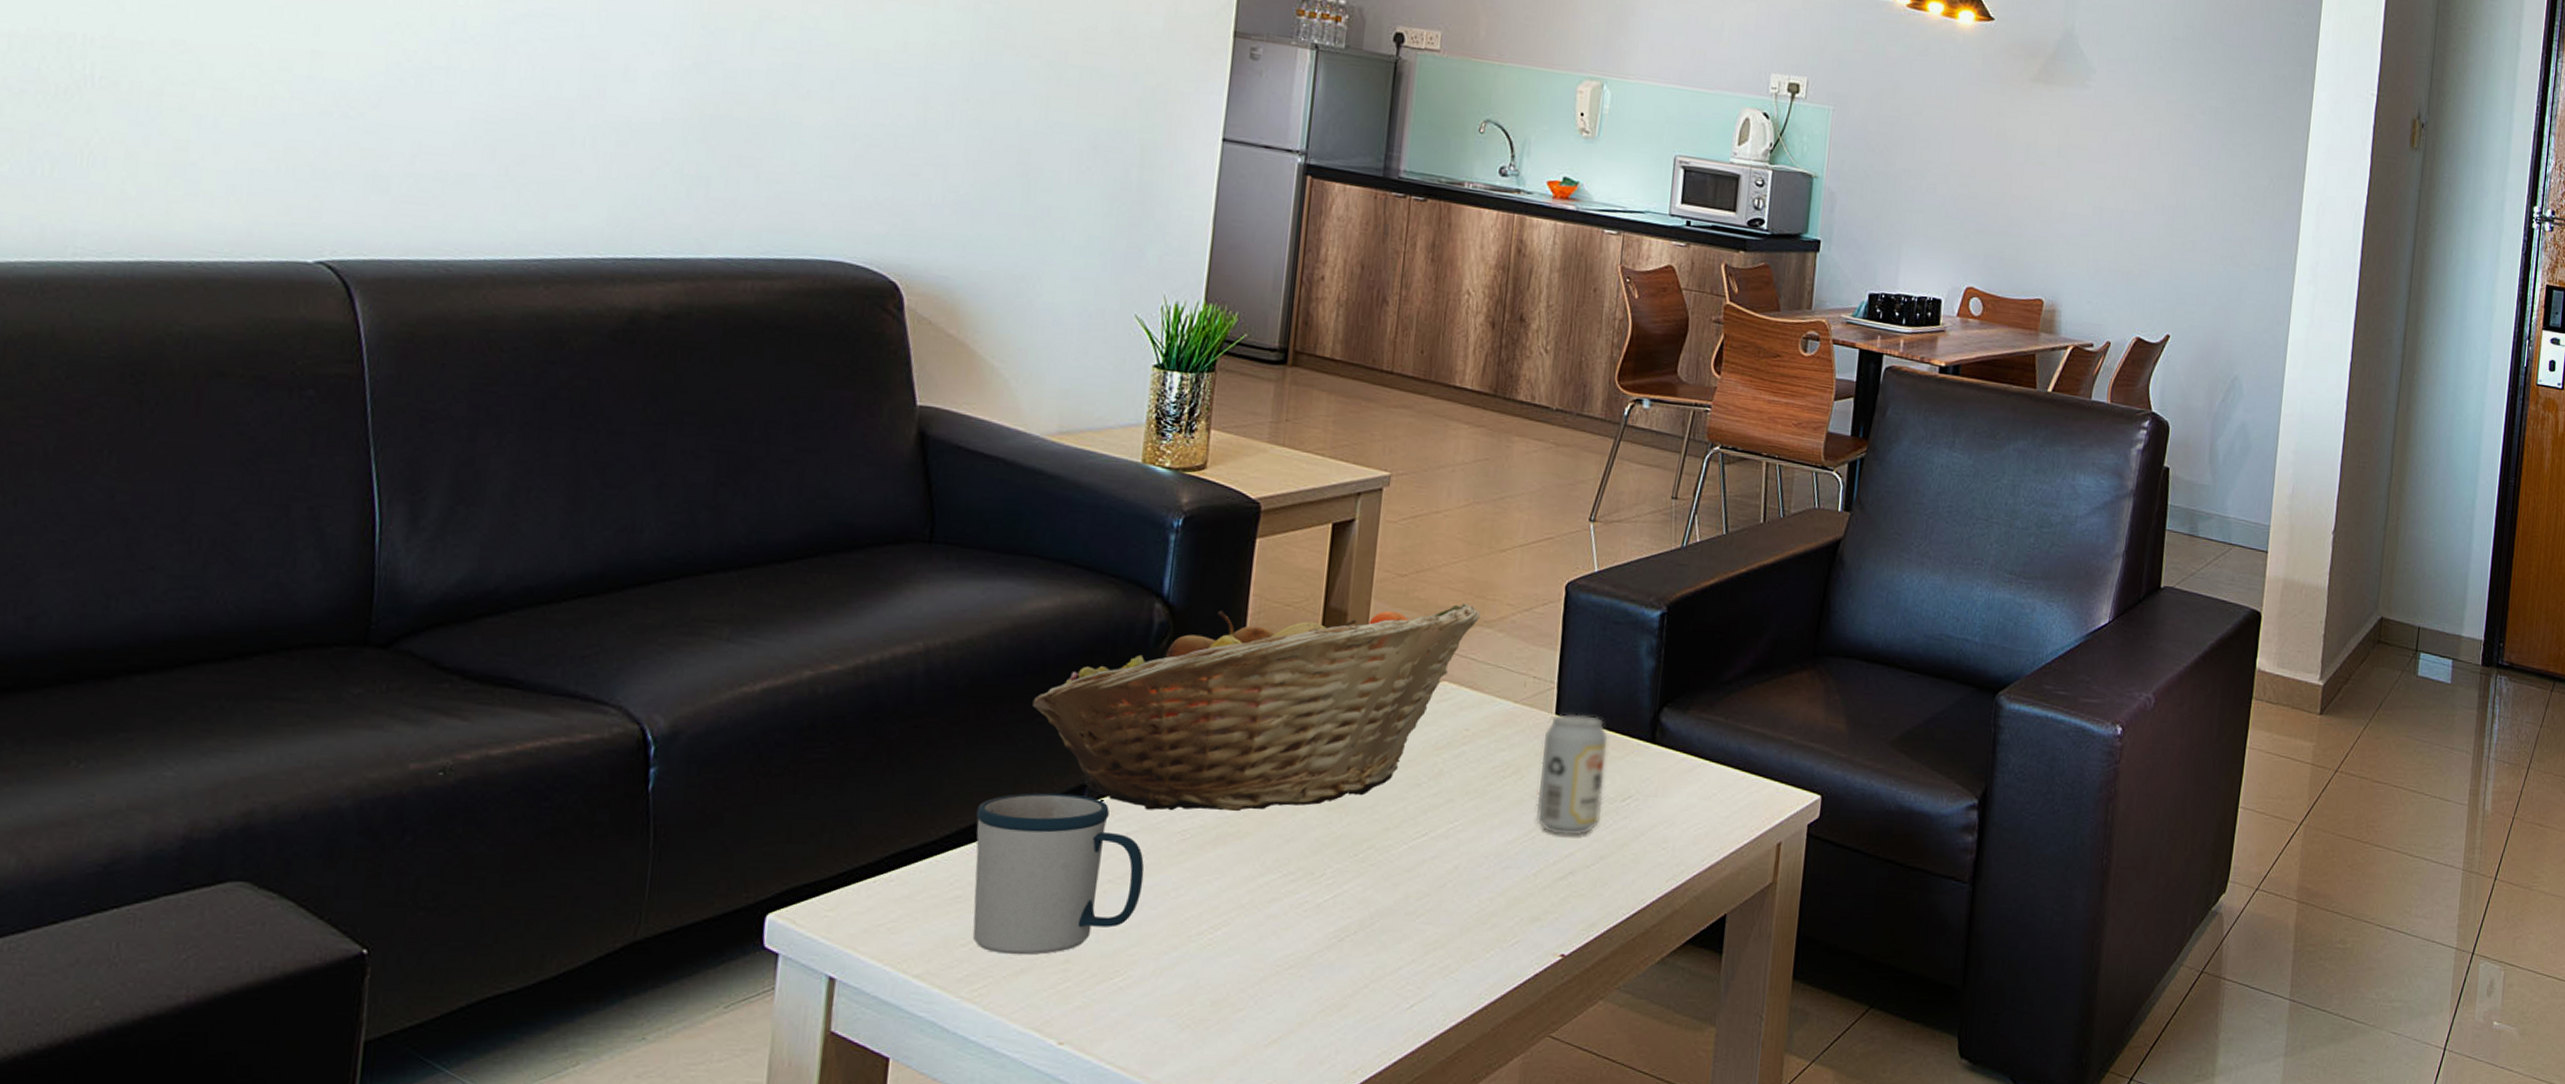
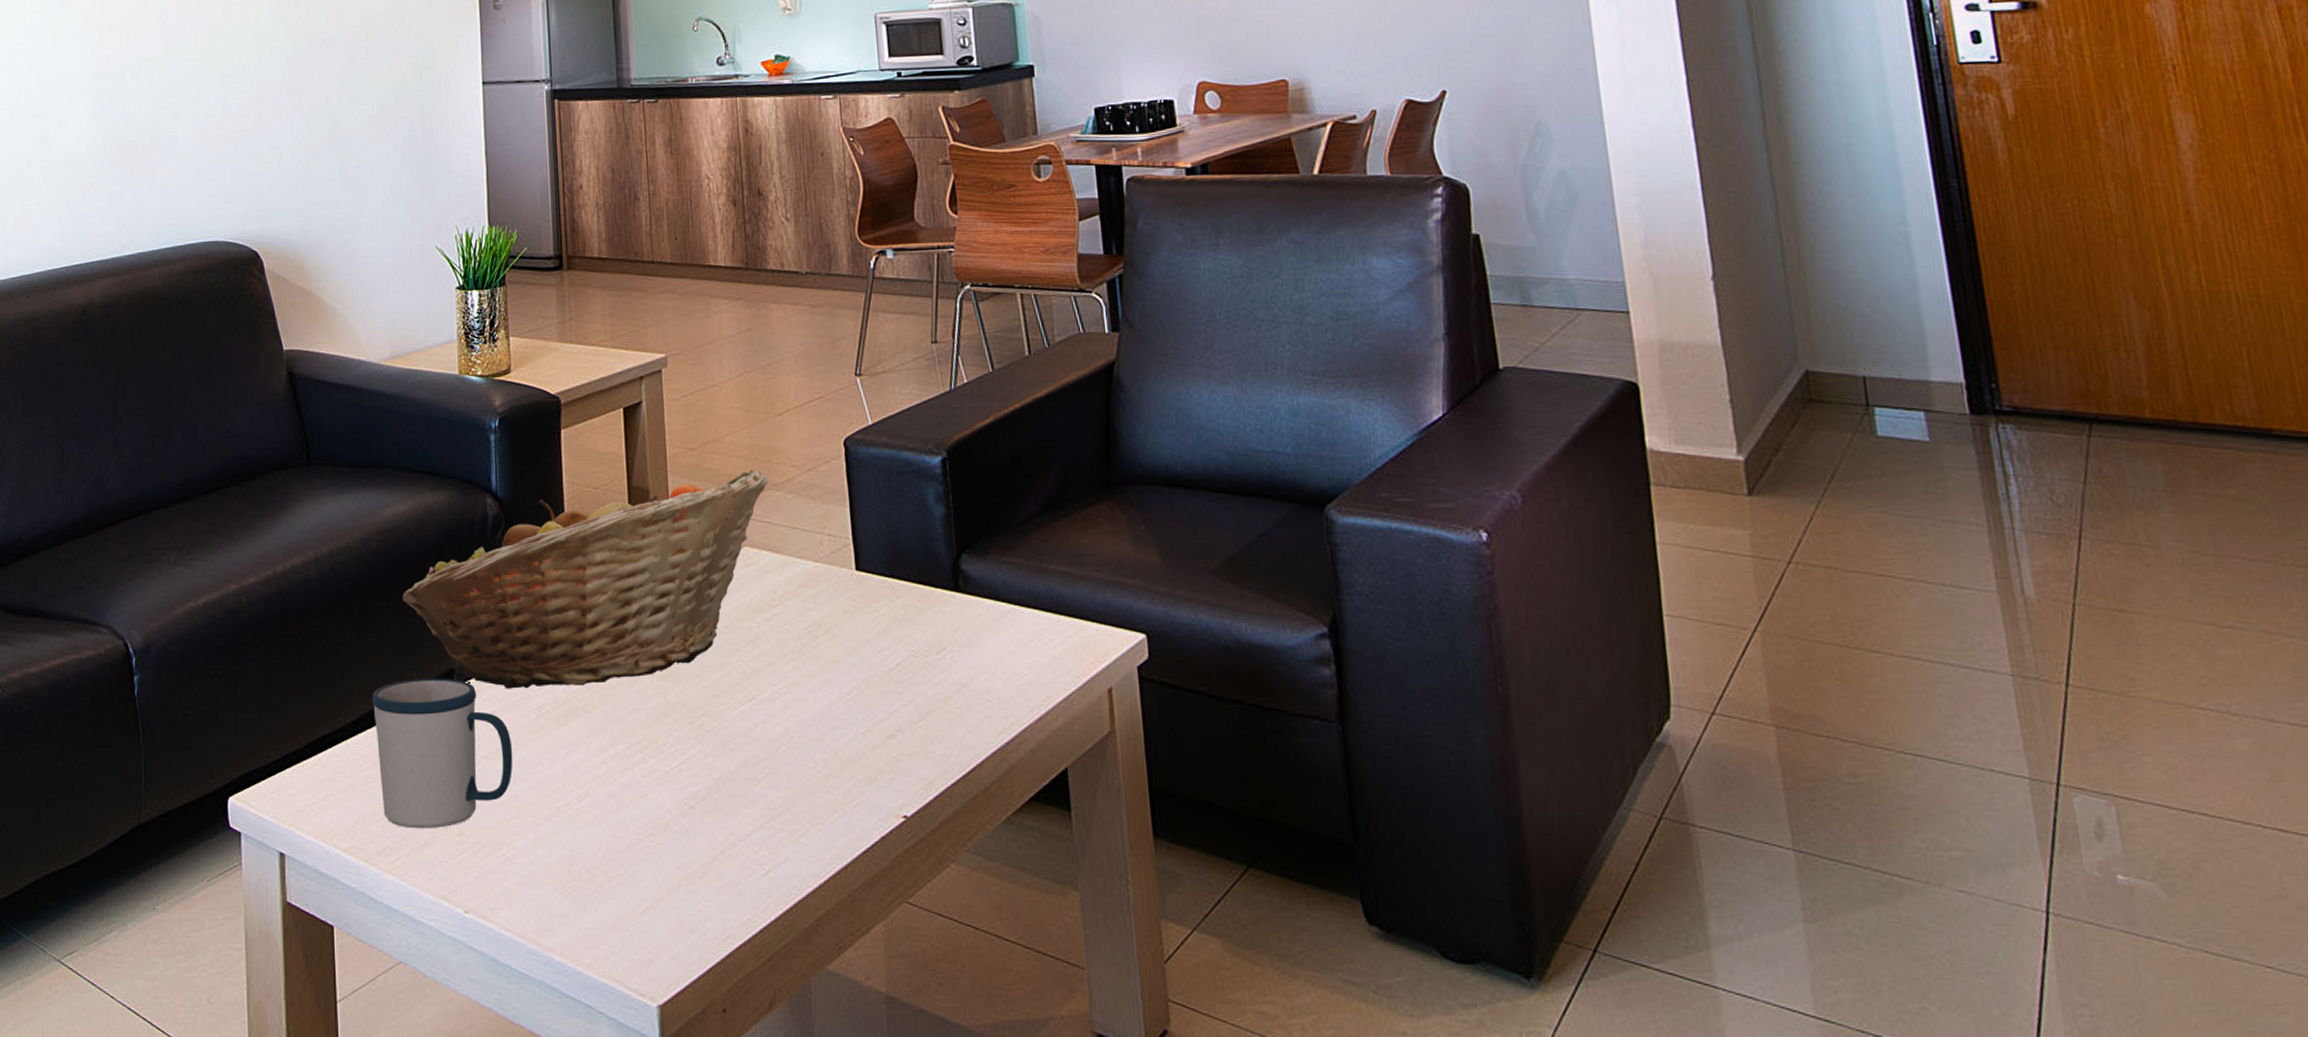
beverage can: present [1536,714,1608,836] -> none [849,568,918,692]

